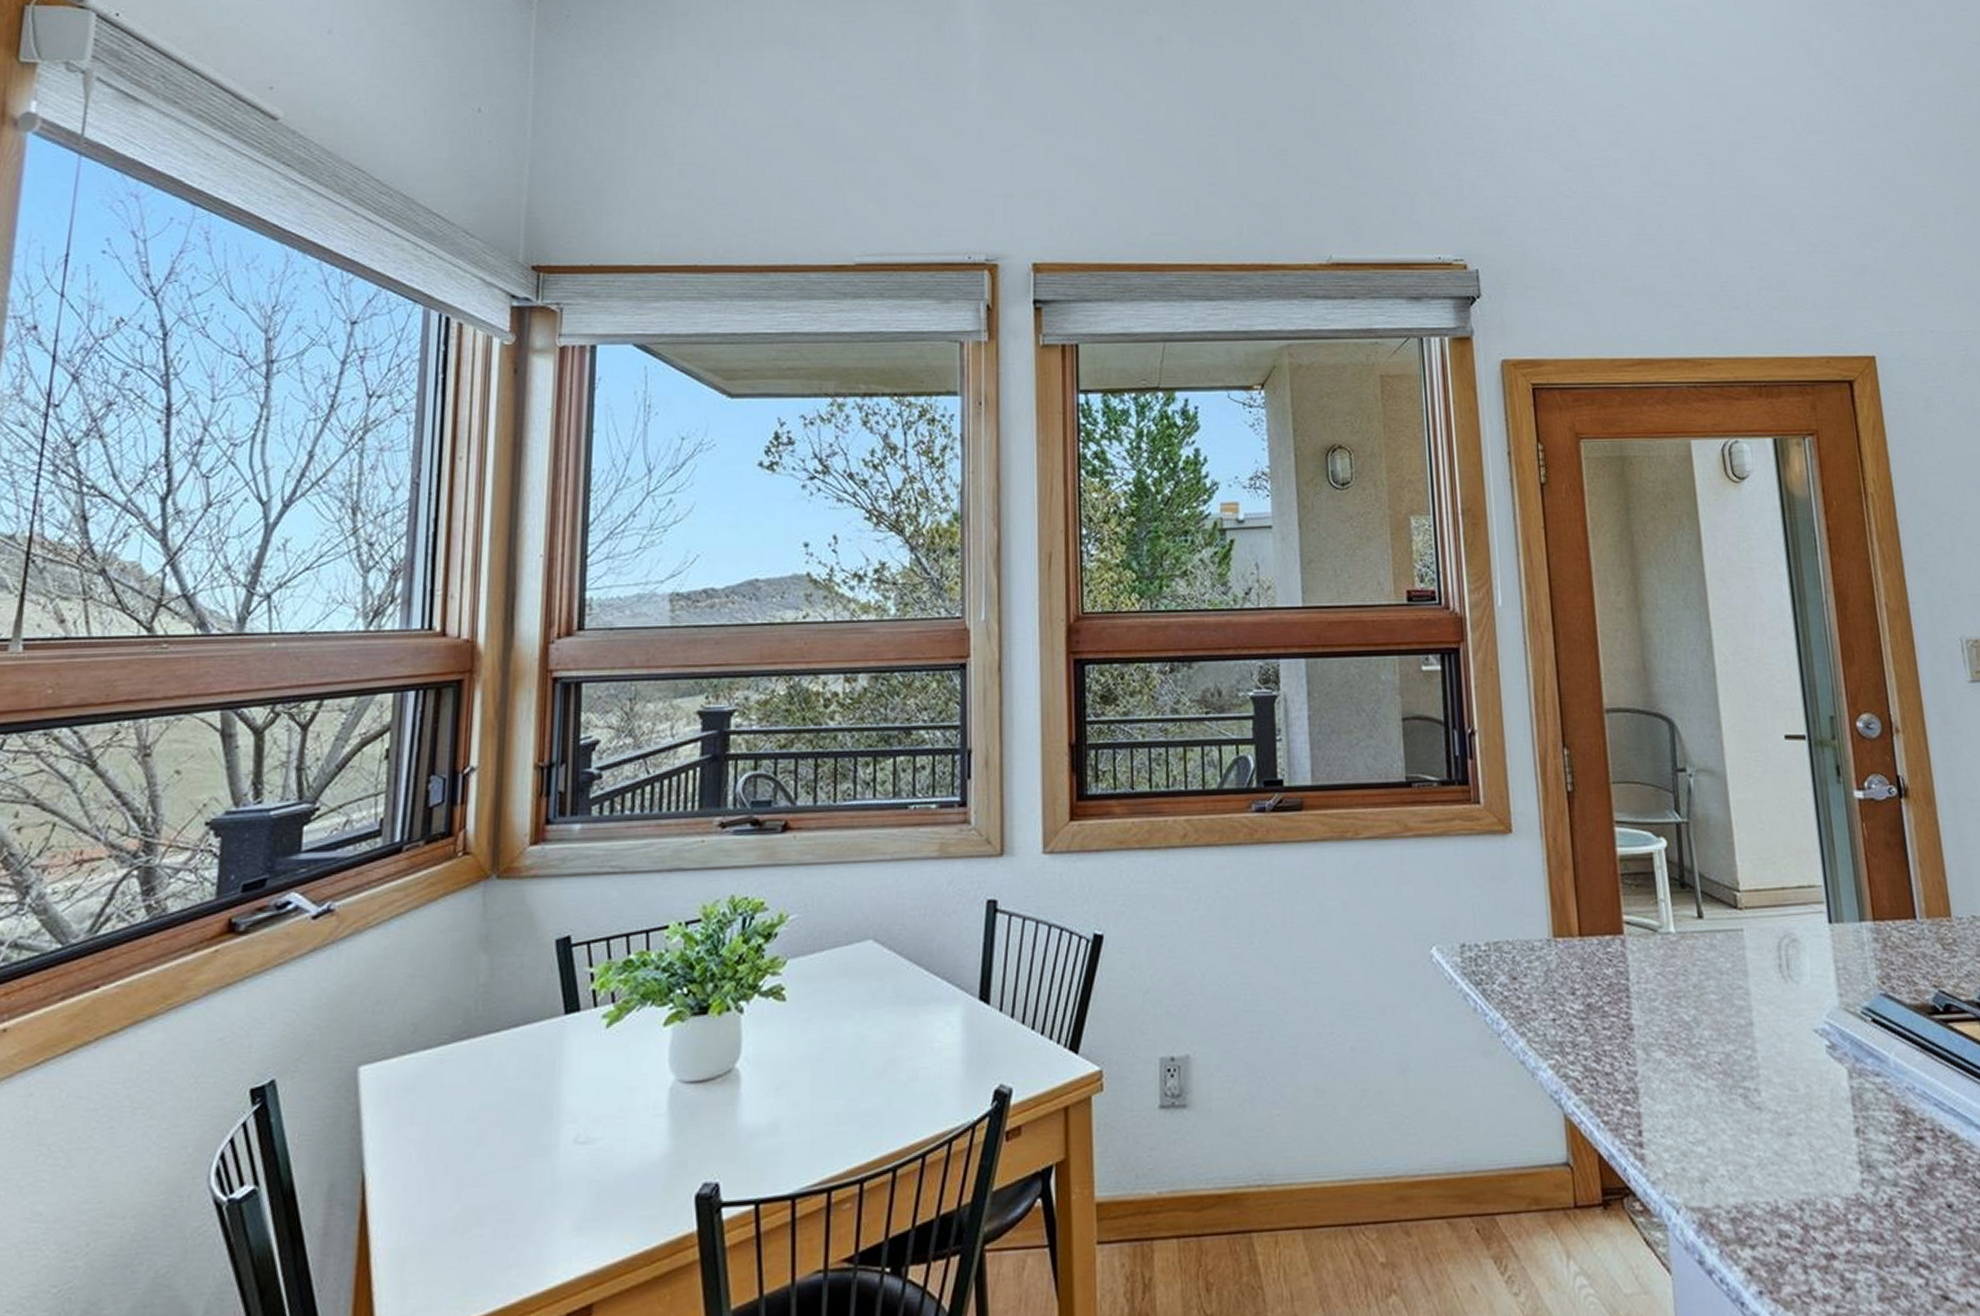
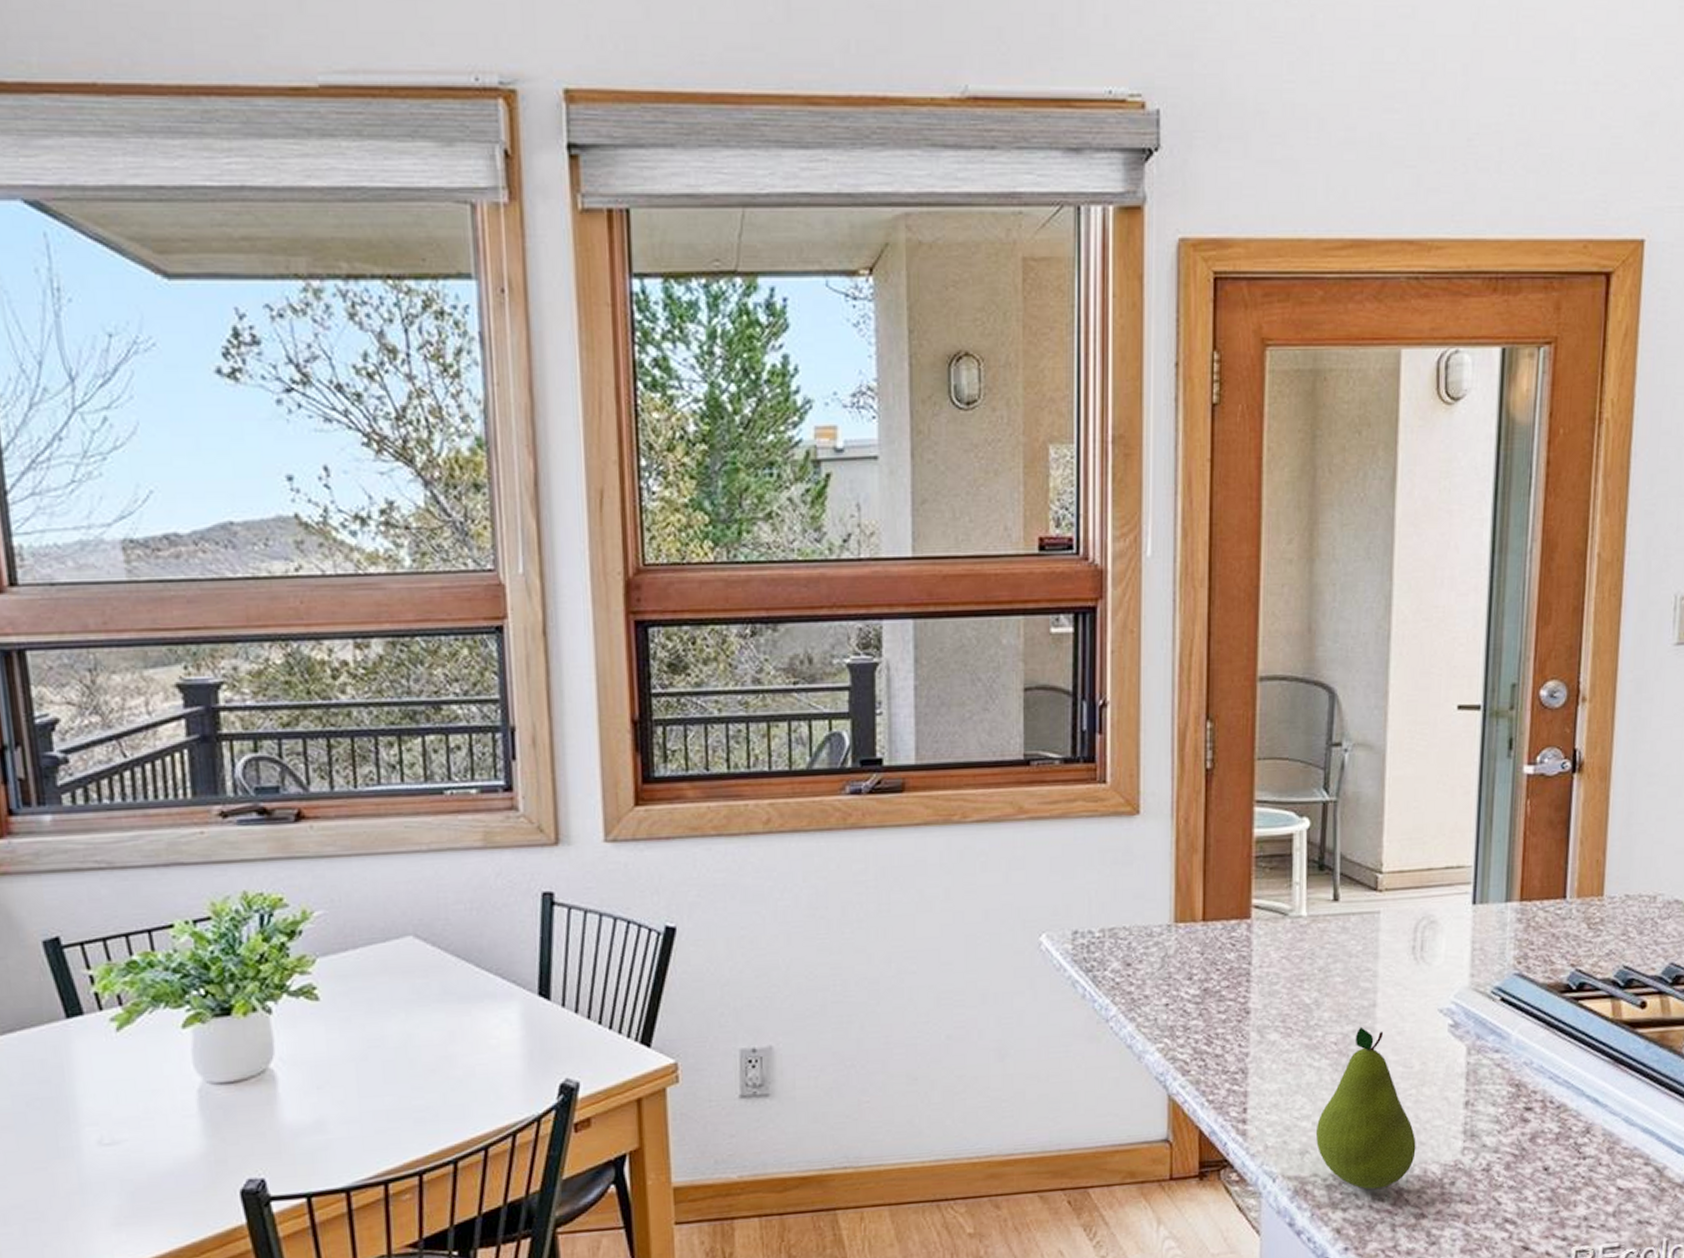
fruit: none [1712,1046,1815,1224] -> present [1315,1026,1416,1189]

